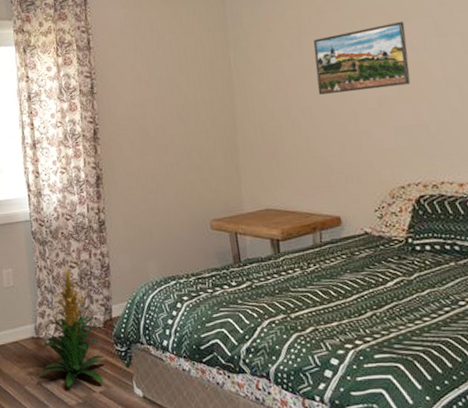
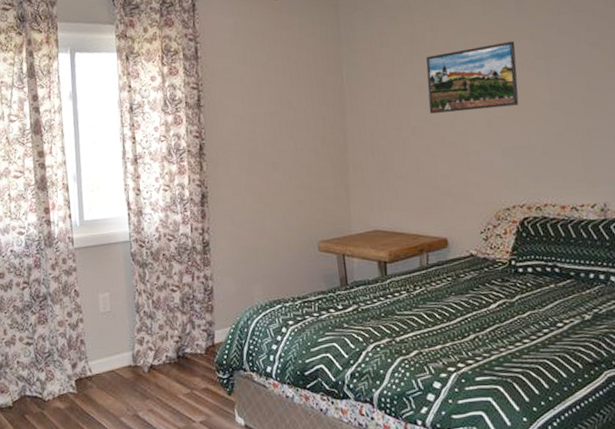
indoor plant: present [39,267,105,387] -> none [136,291,206,418]

